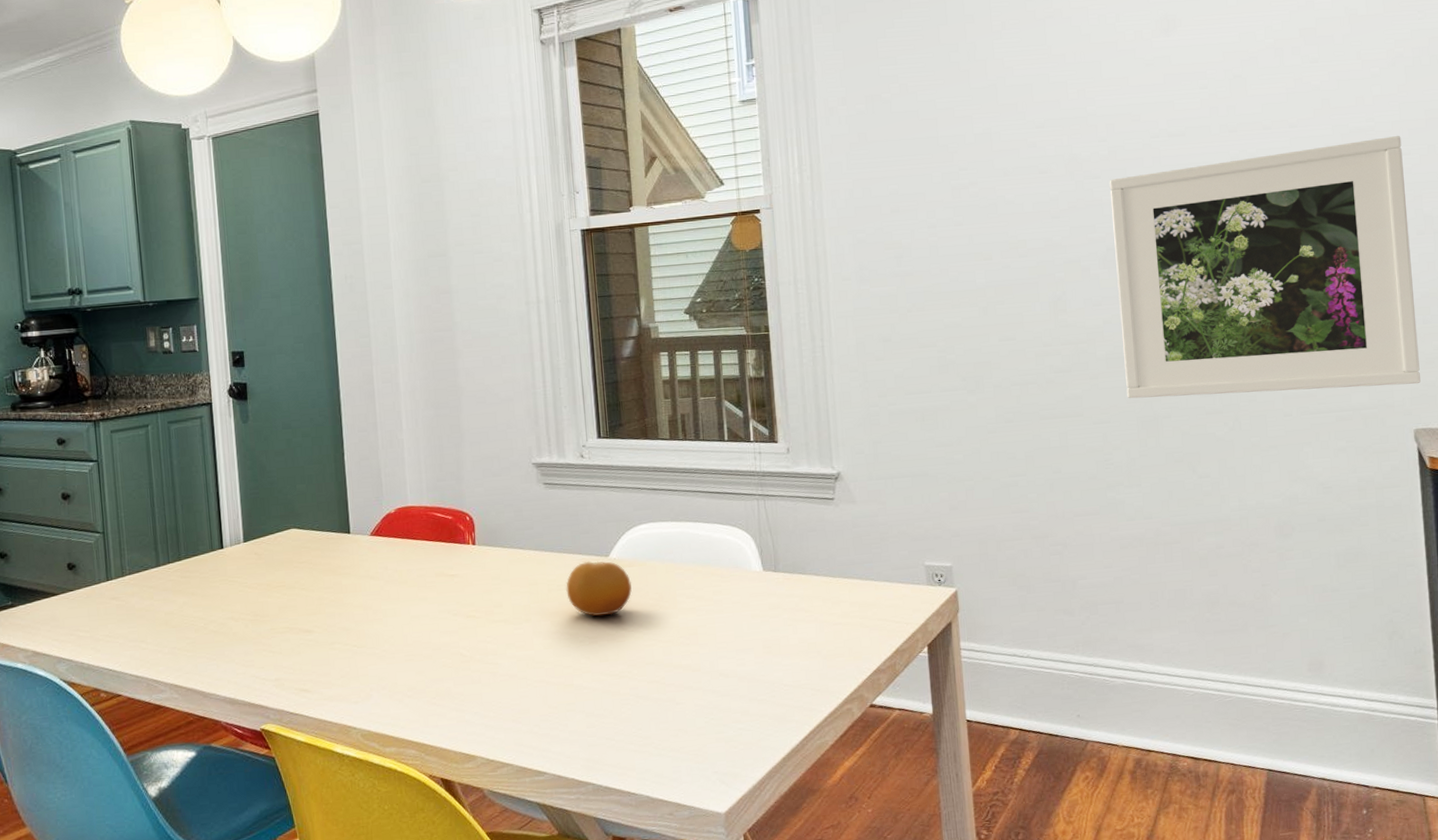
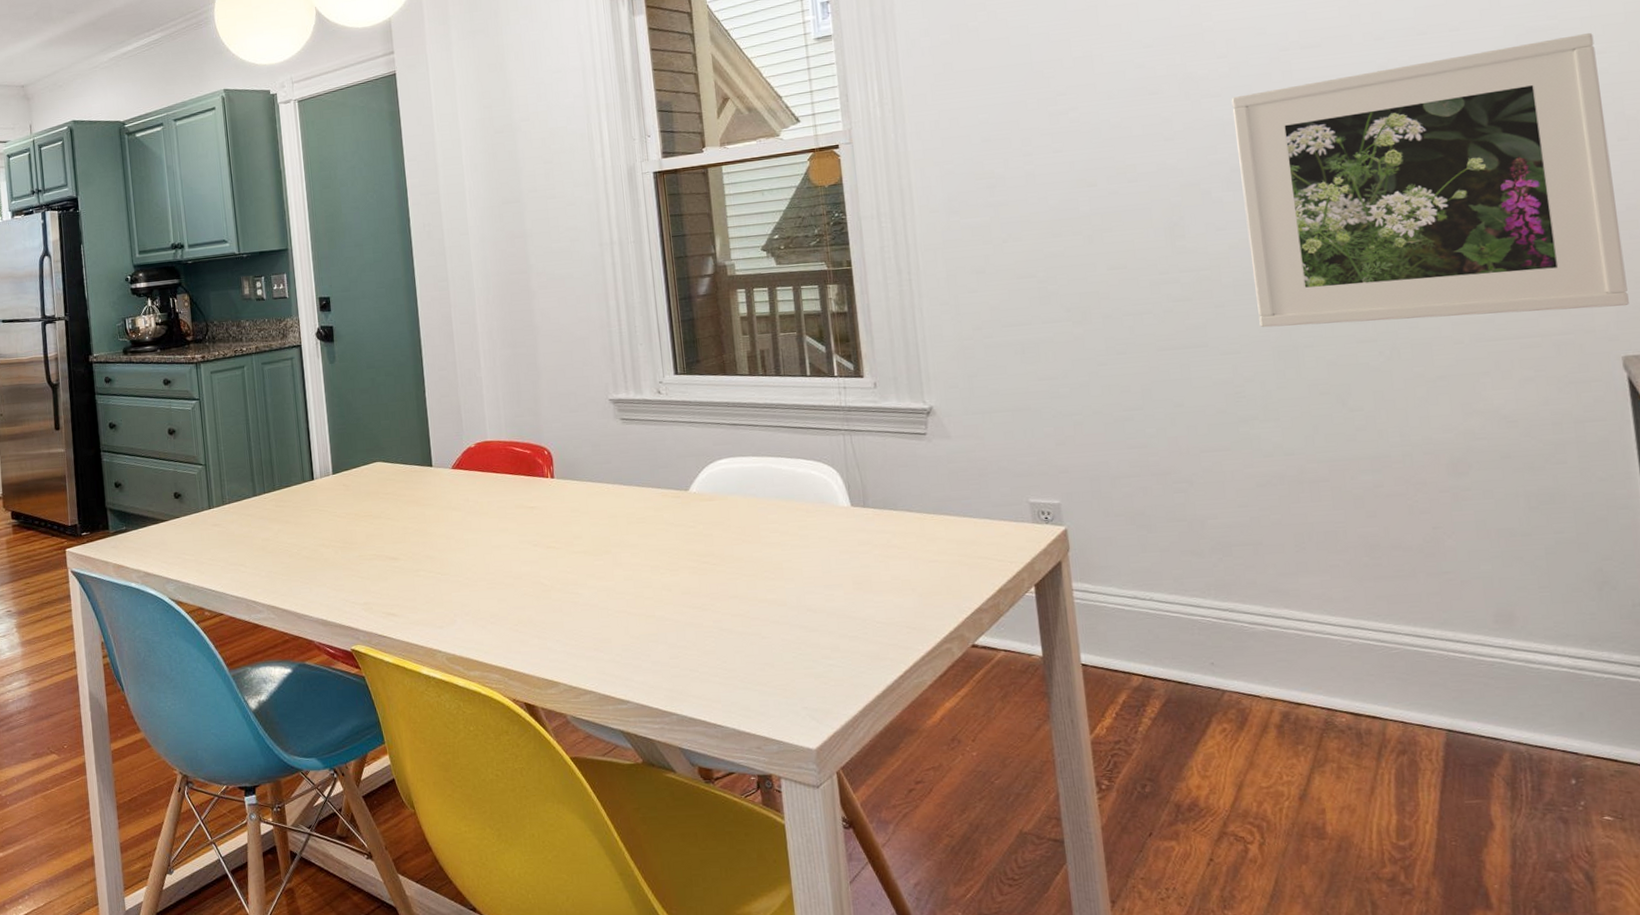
fruit: present [566,561,632,617] -> none [645,494,713,550]

